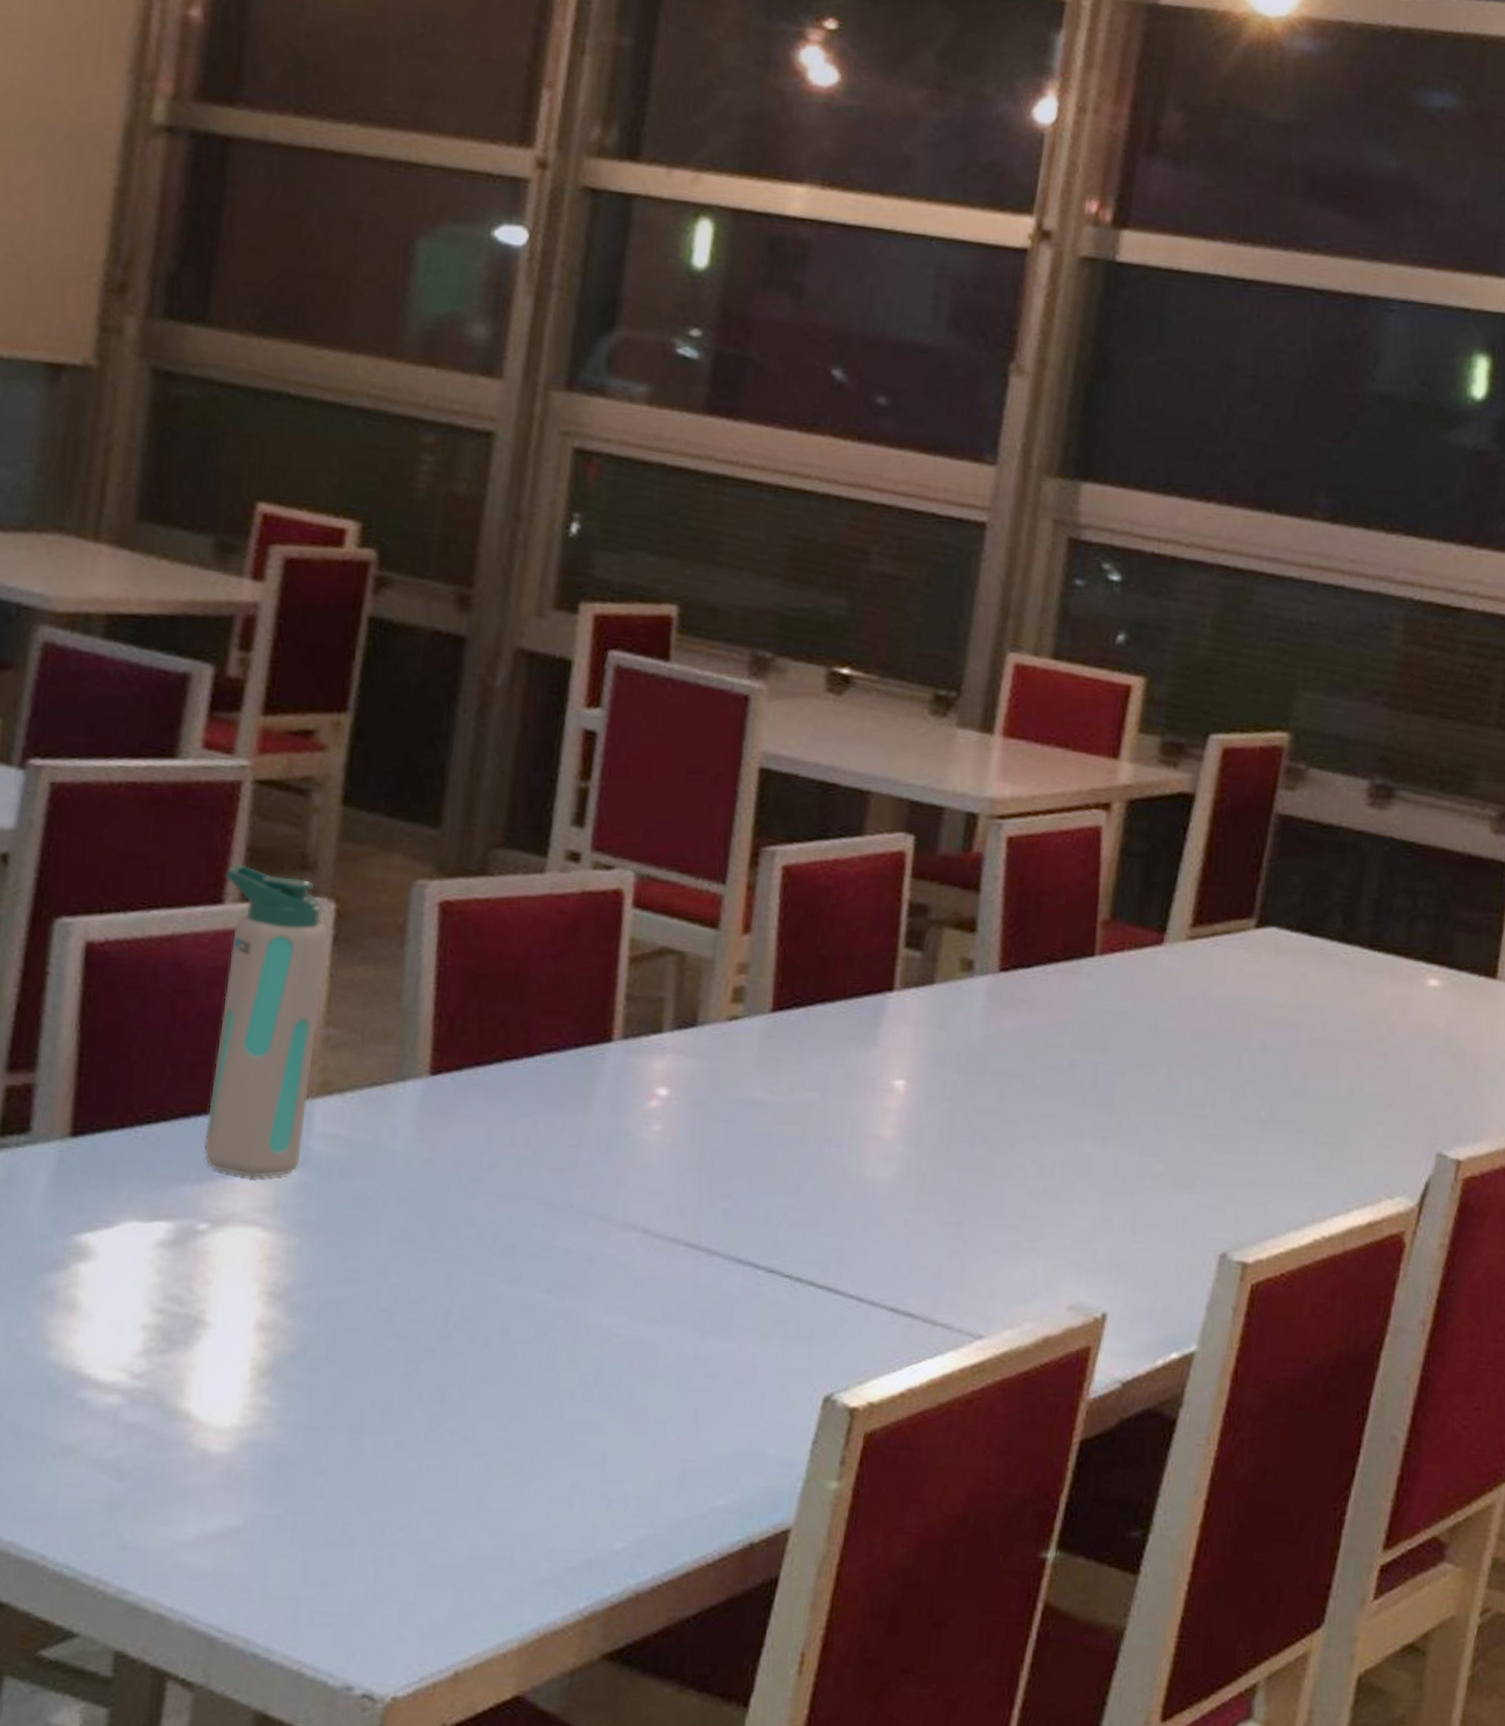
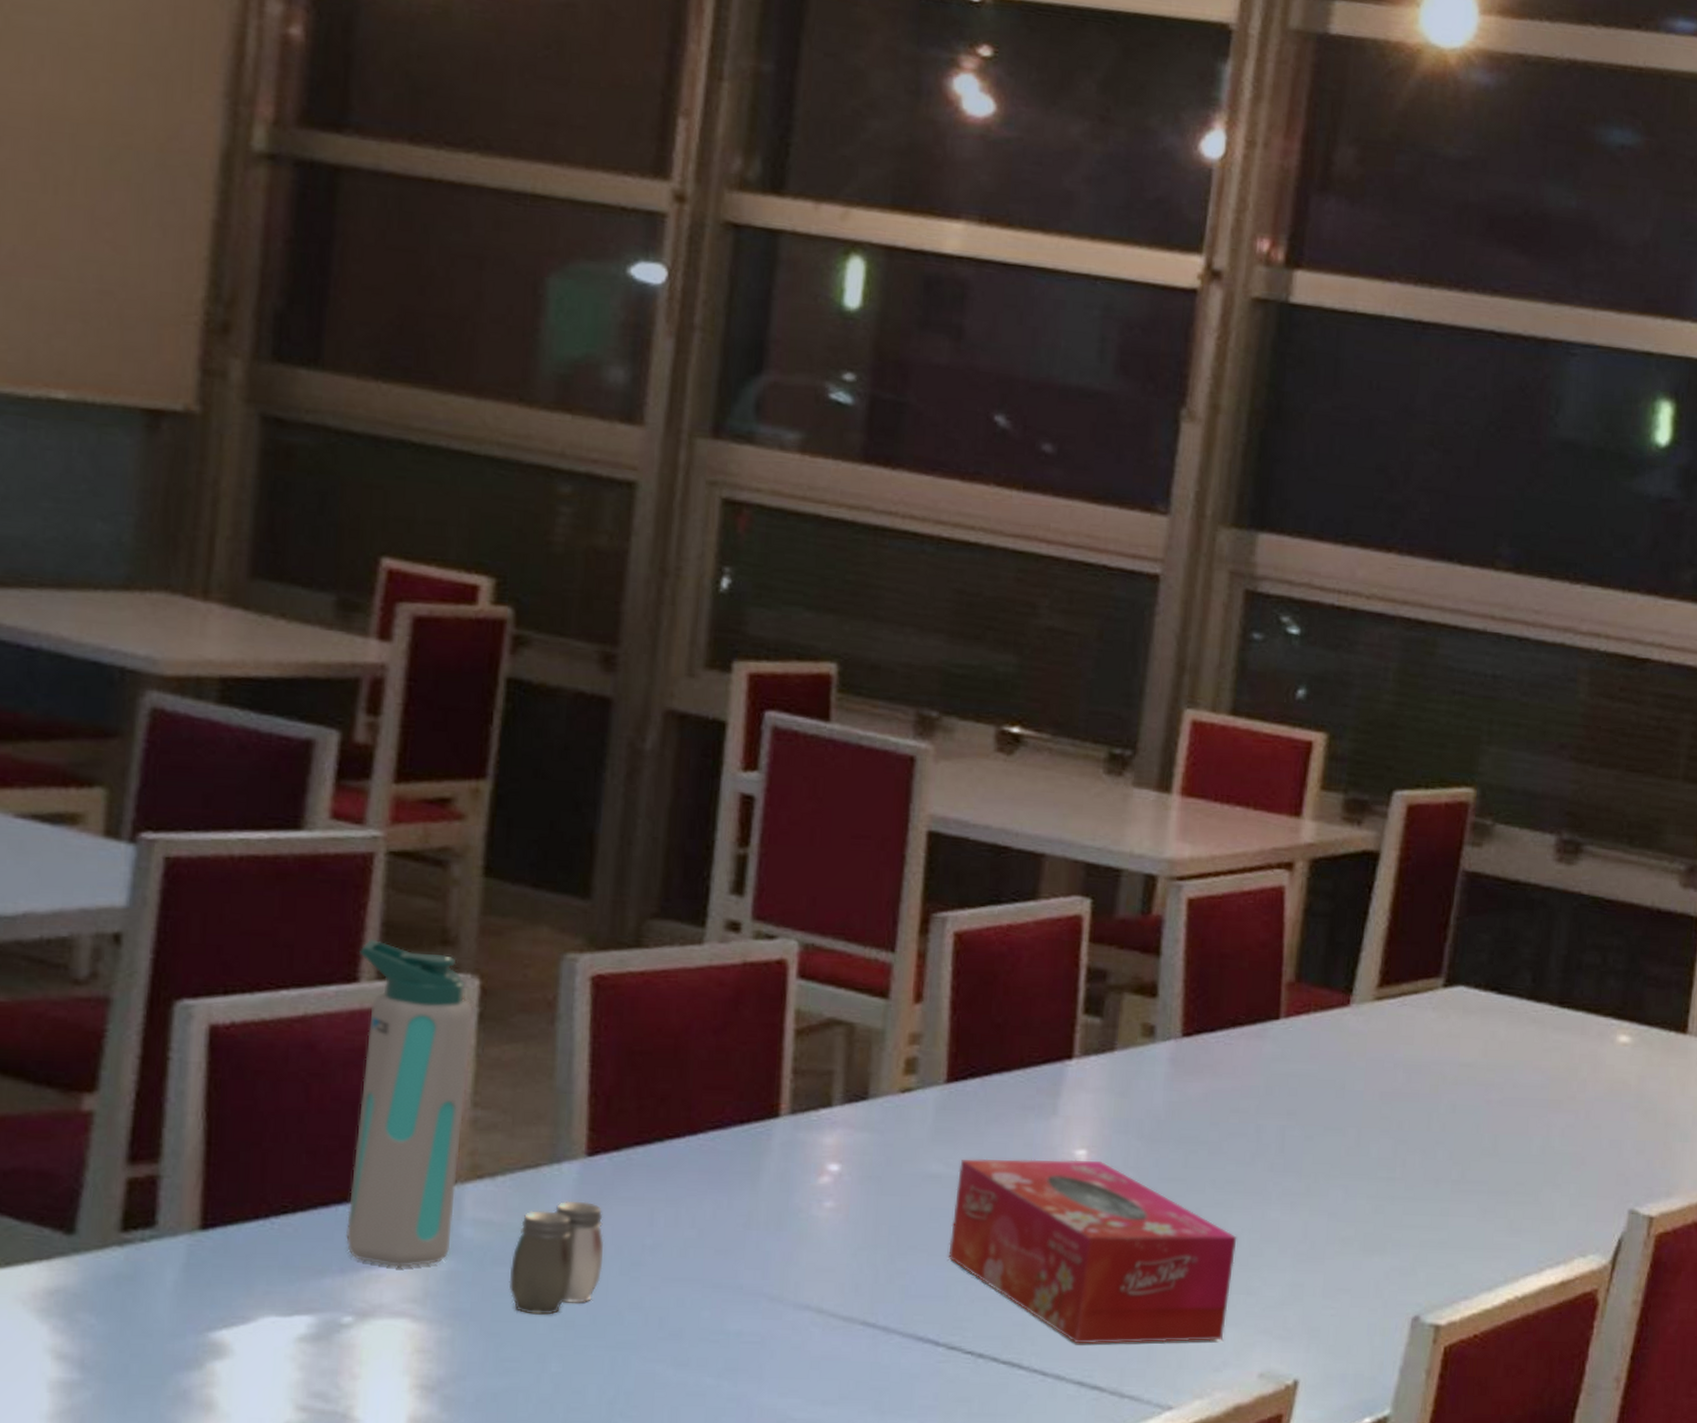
salt and pepper shaker: none [354,1117,444,1228] -> present [509,1200,604,1315]
tissue box: none [770,1086,1049,1273] -> present [948,1158,1237,1344]

